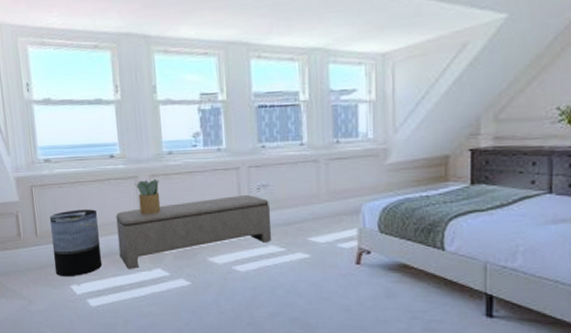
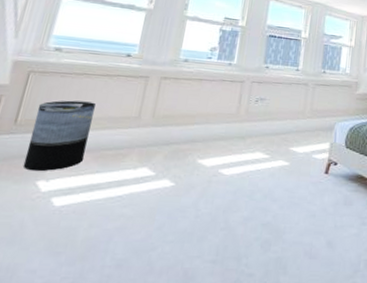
bench: present [116,194,272,270] -> none [106,104,264,167]
potted plant: present [135,178,161,215] -> none [141,80,169,113]

